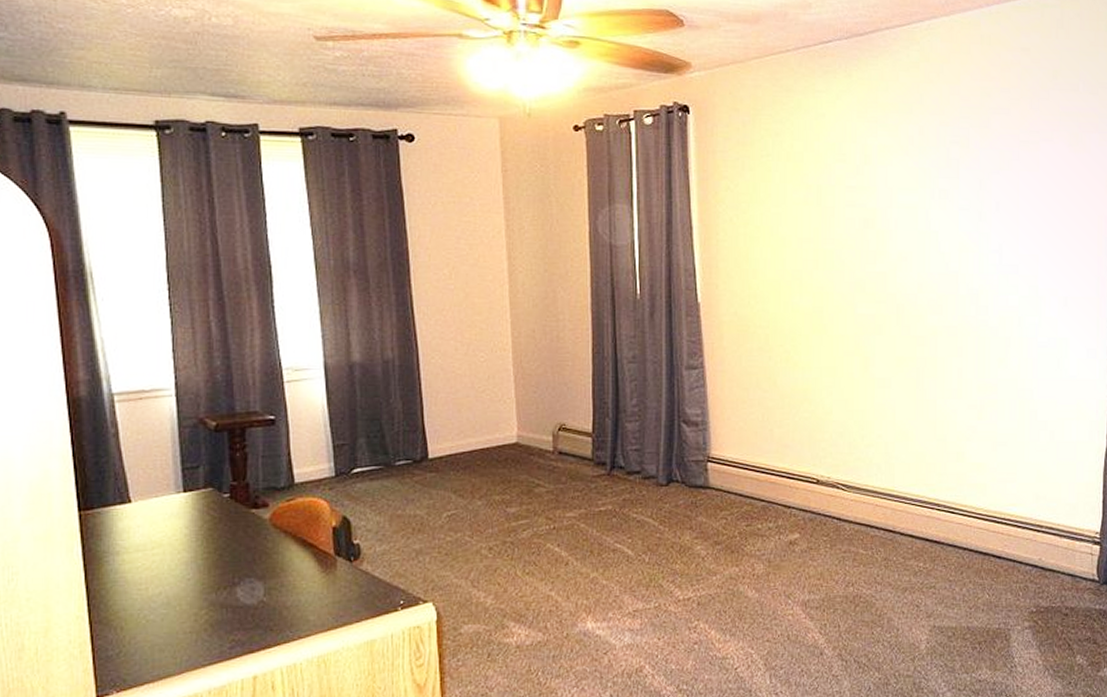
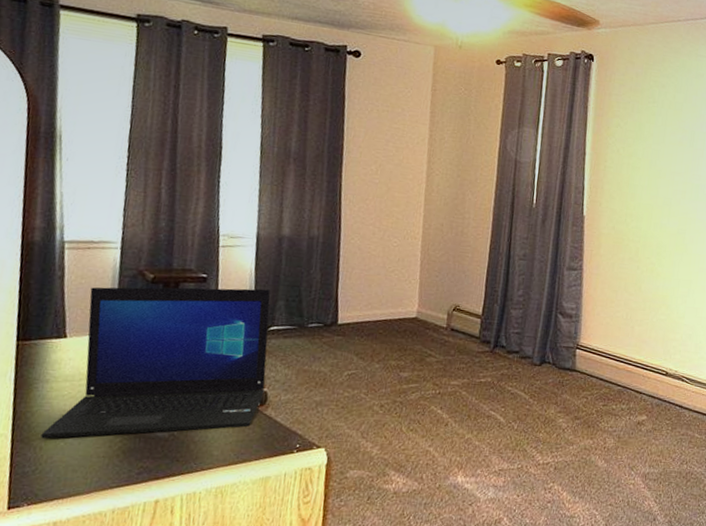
laptop: none [120,426,357,618] -> present [40,287,271,439]

